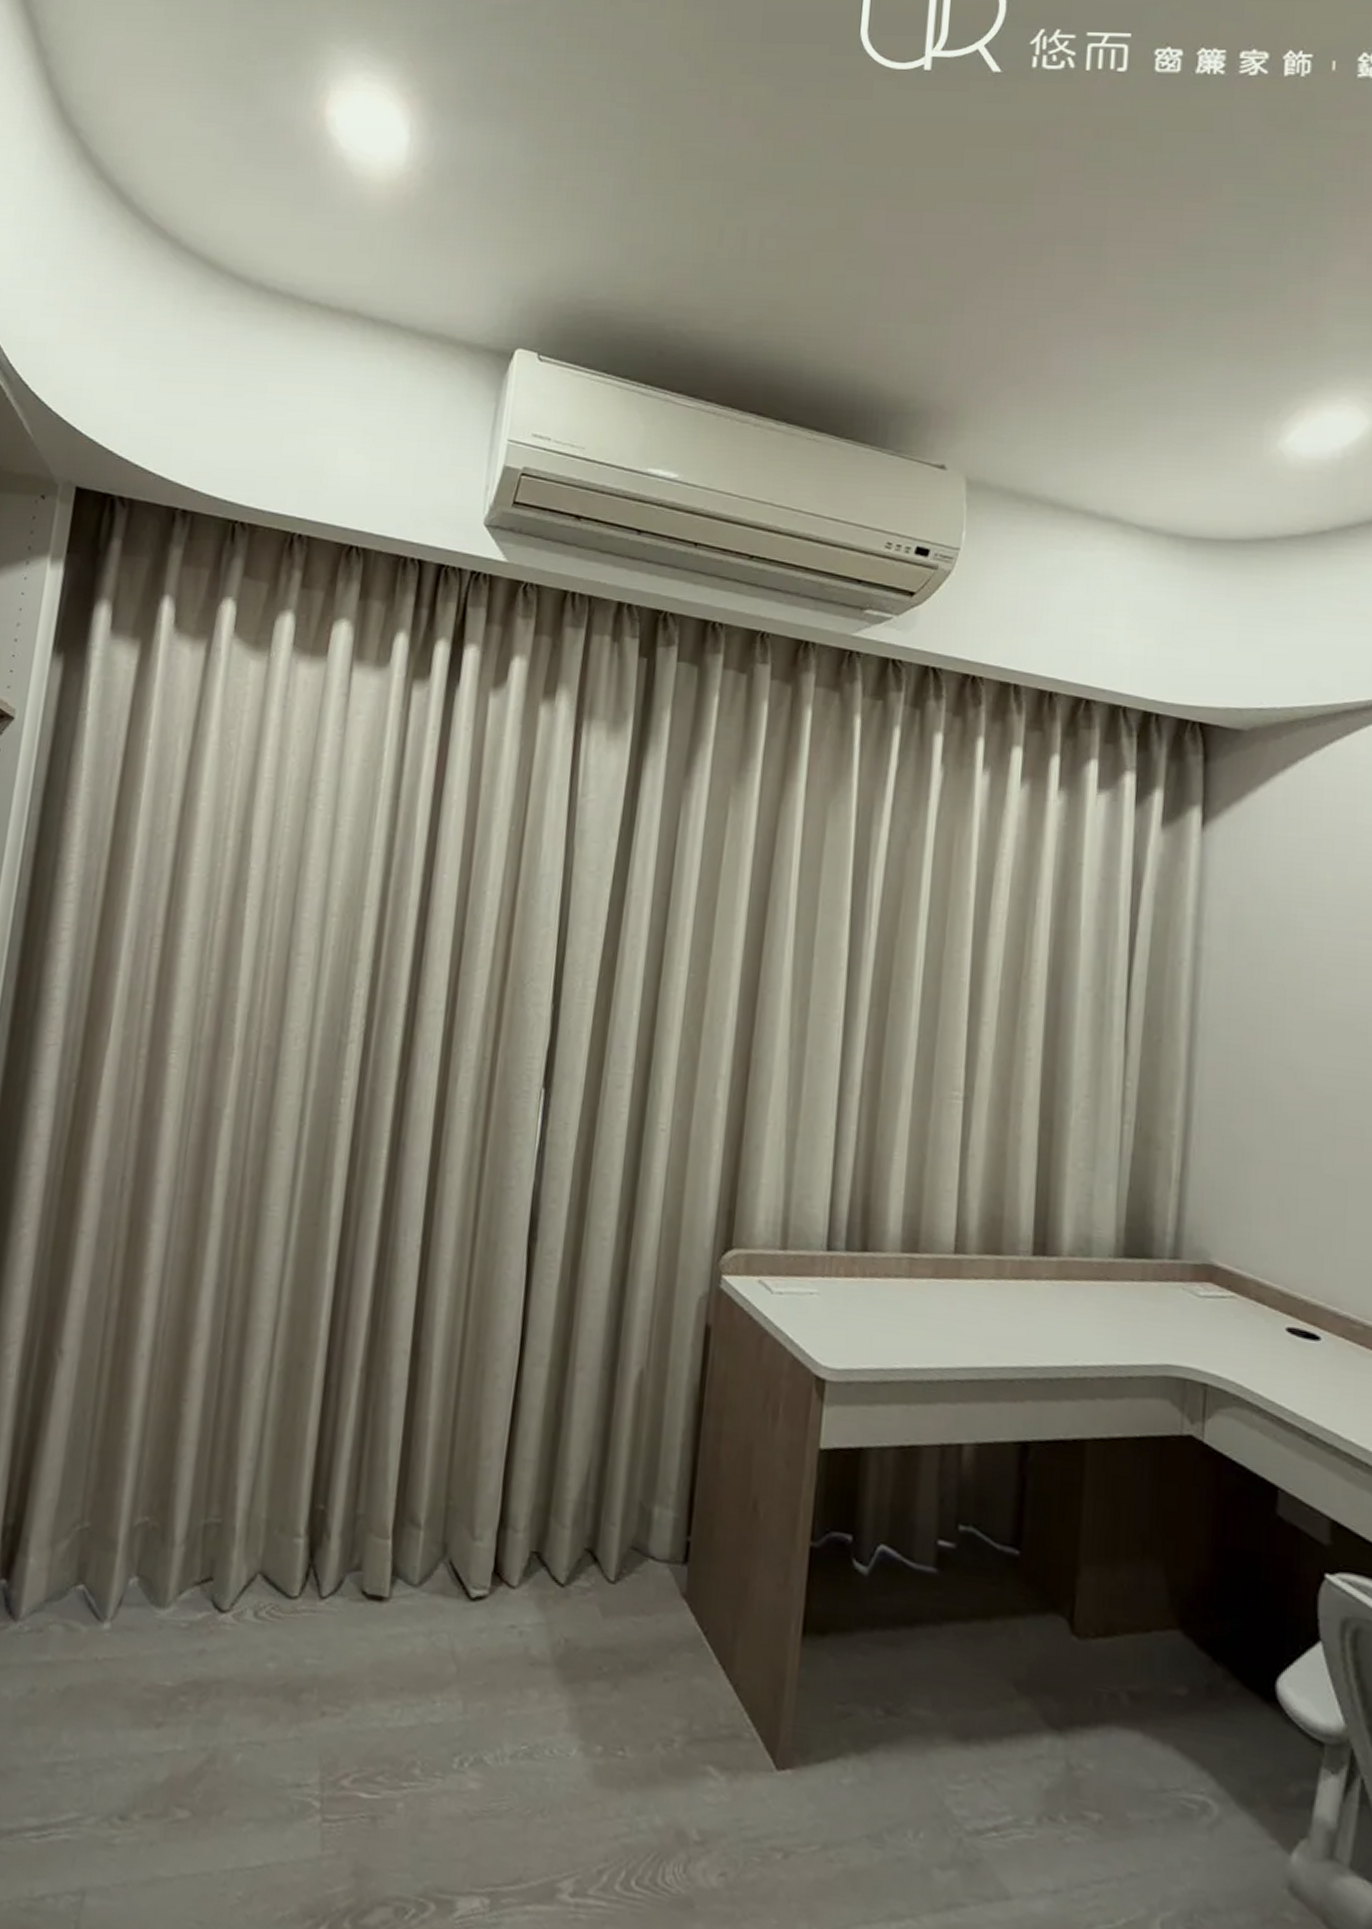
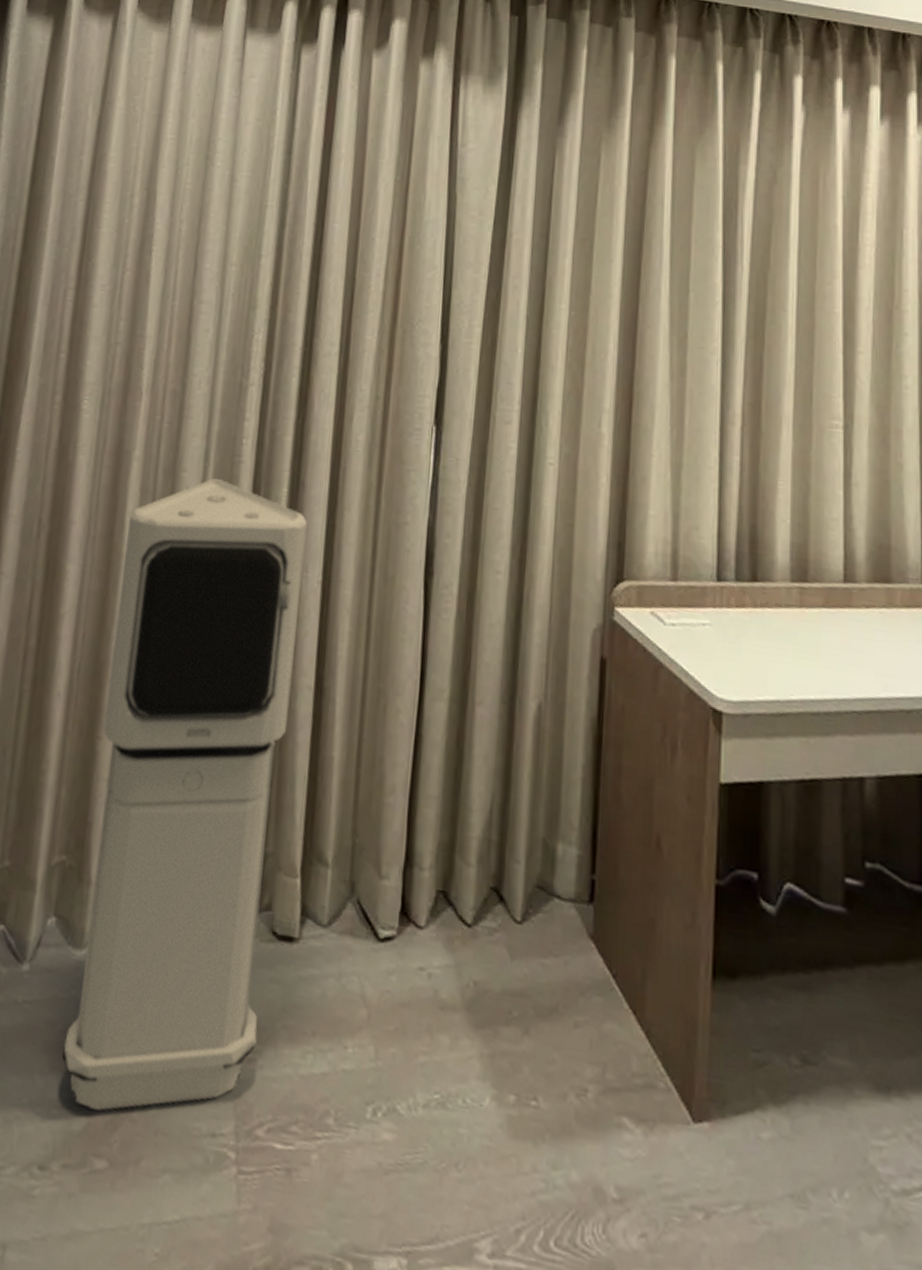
air purifier: none [144,1138,407,1764] -> present [62,478,307,1111]

